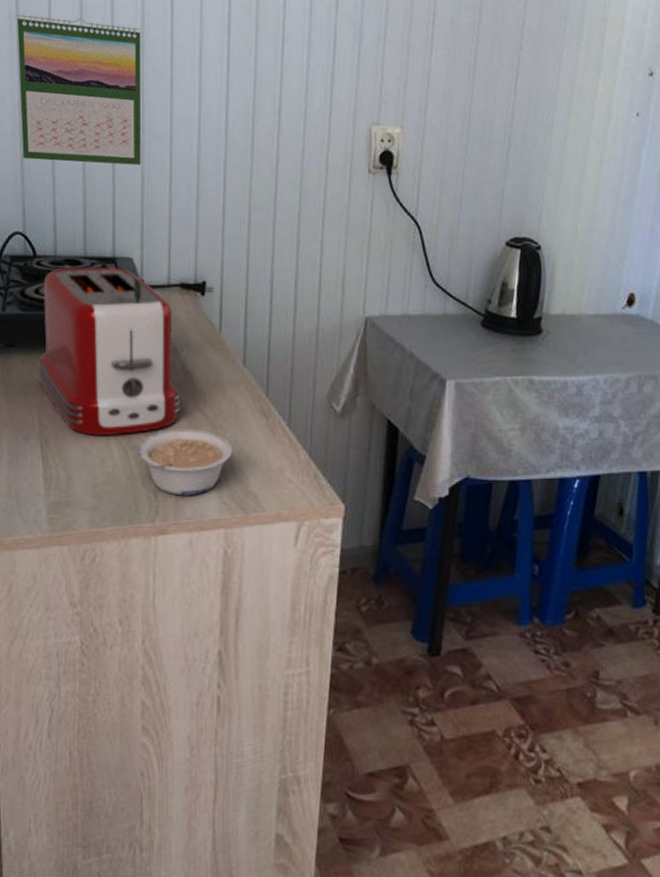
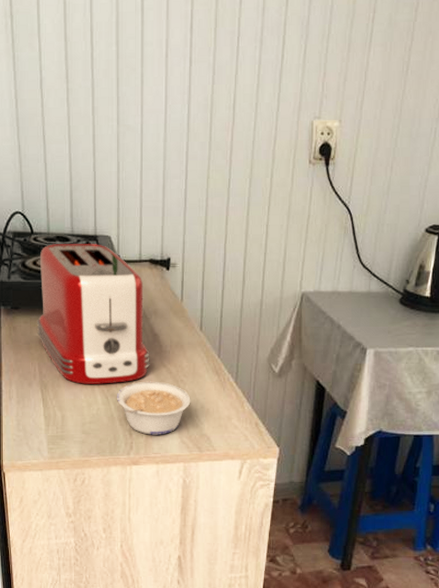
calendar: present [17,14,142,165] -> none [12,13,117,154]

